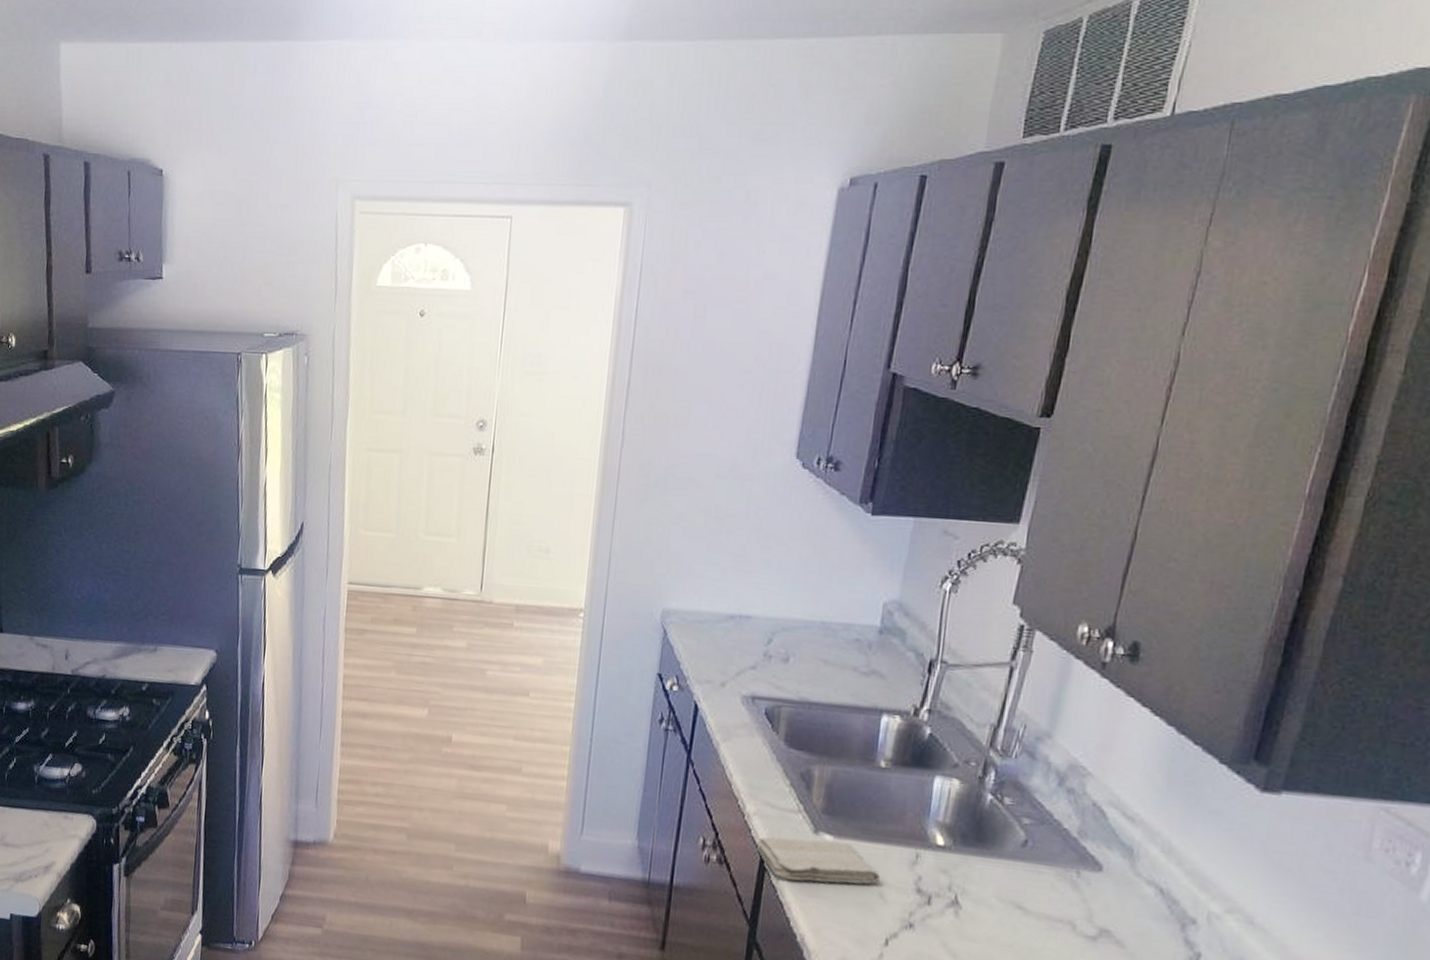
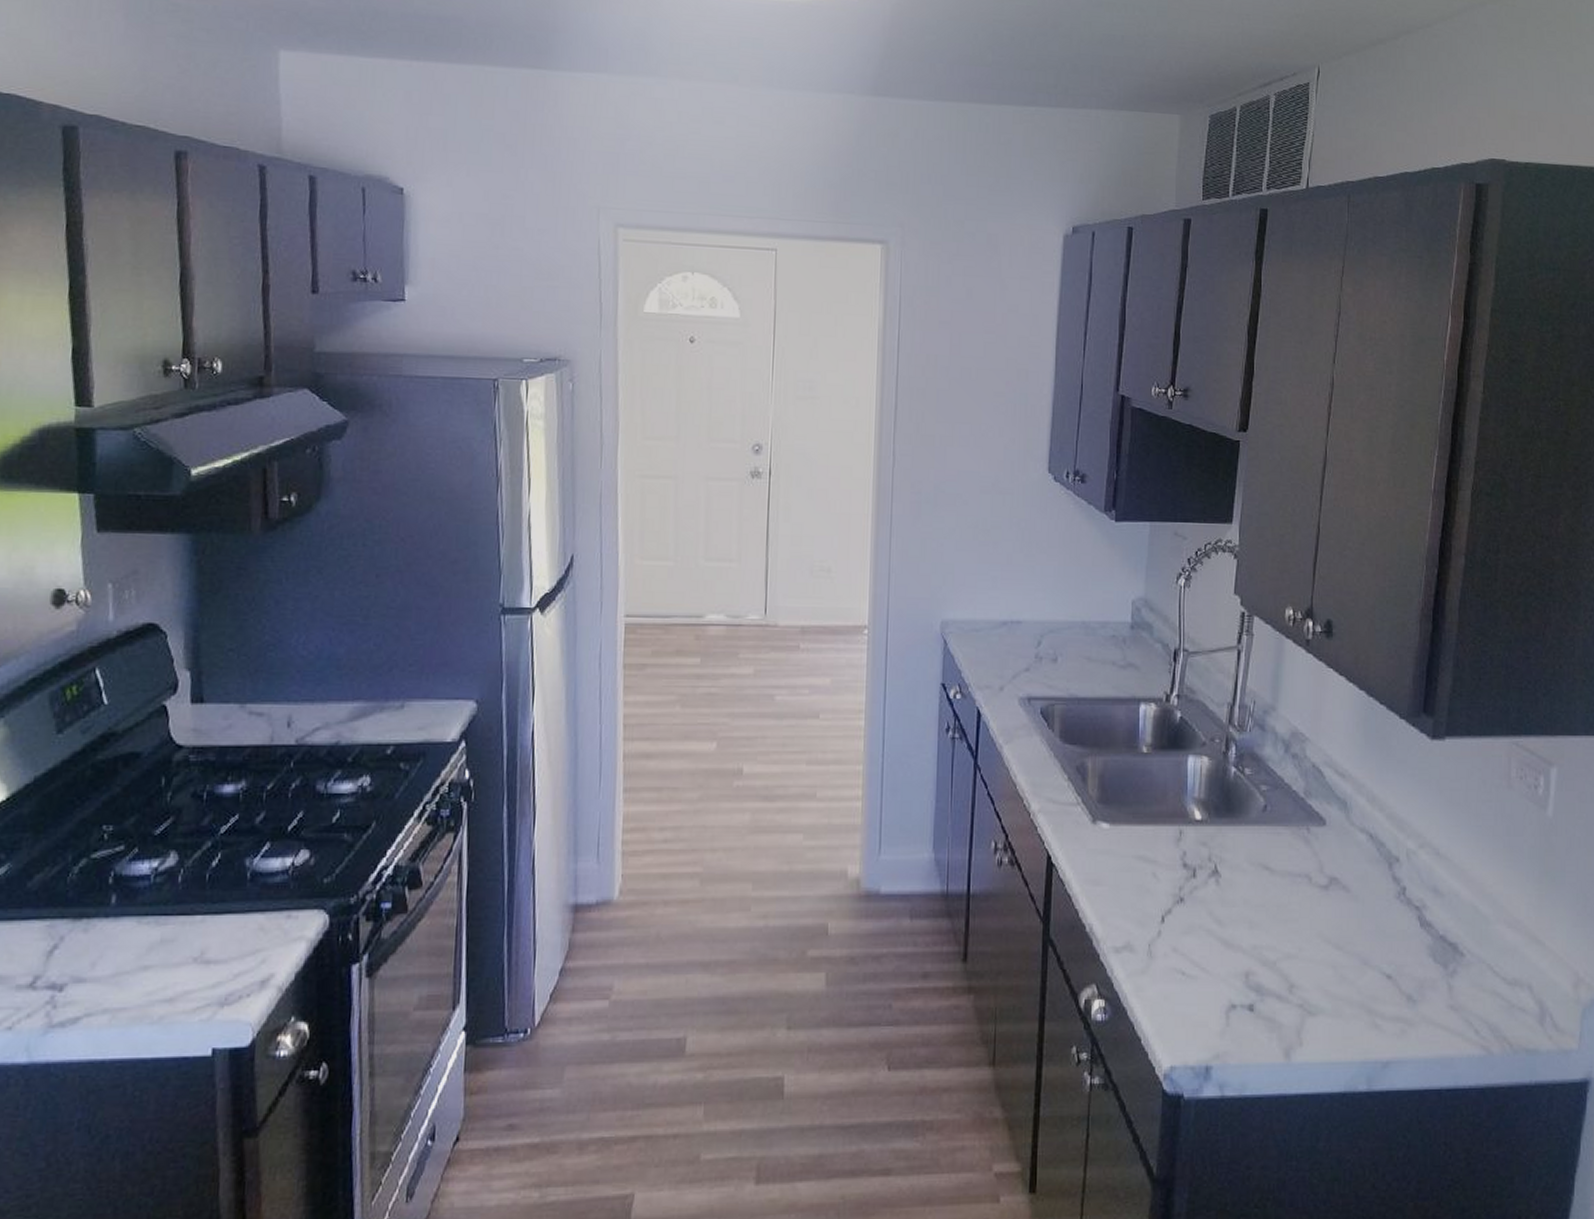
washcloth: present [756,836,881,885] -> none [1043,829,1153,871]

